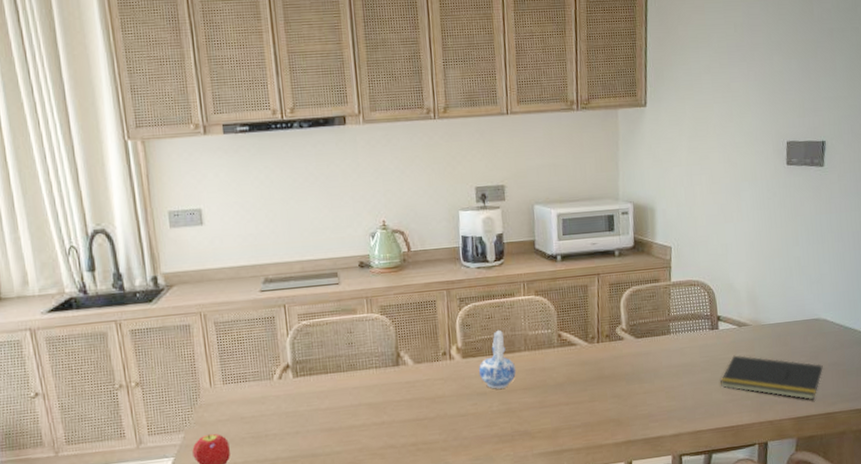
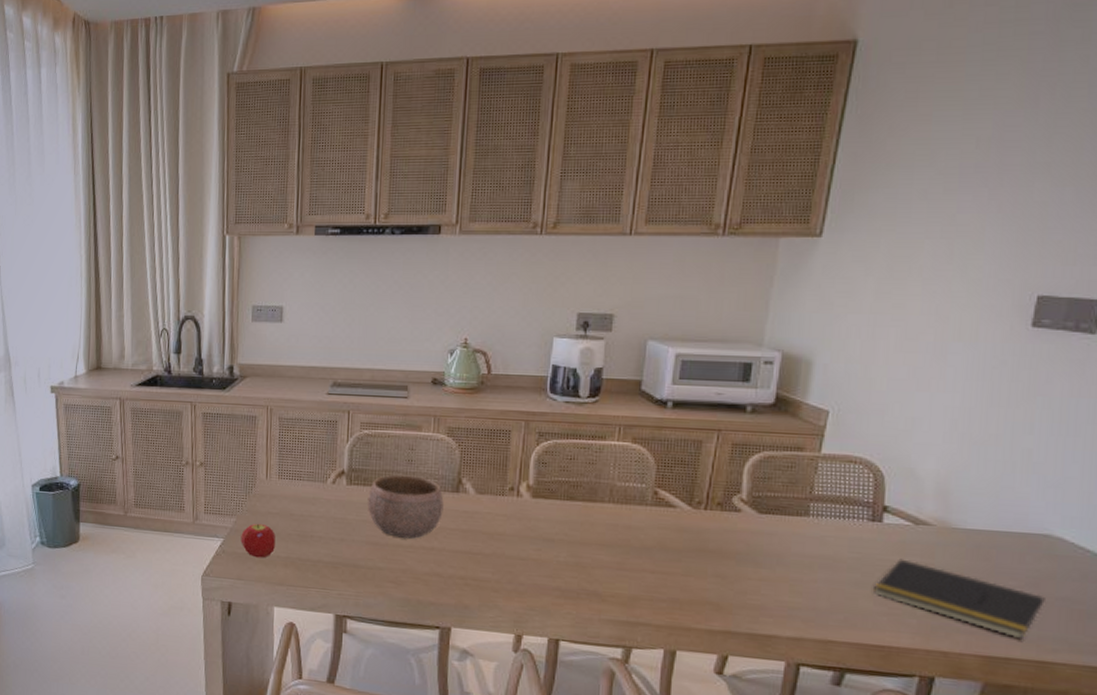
bowl: none [315,357,388,419] -> present [367,474,444,539]
ceramic pitcher: present [479,329,517,389] -> none [550,473,595,539]

